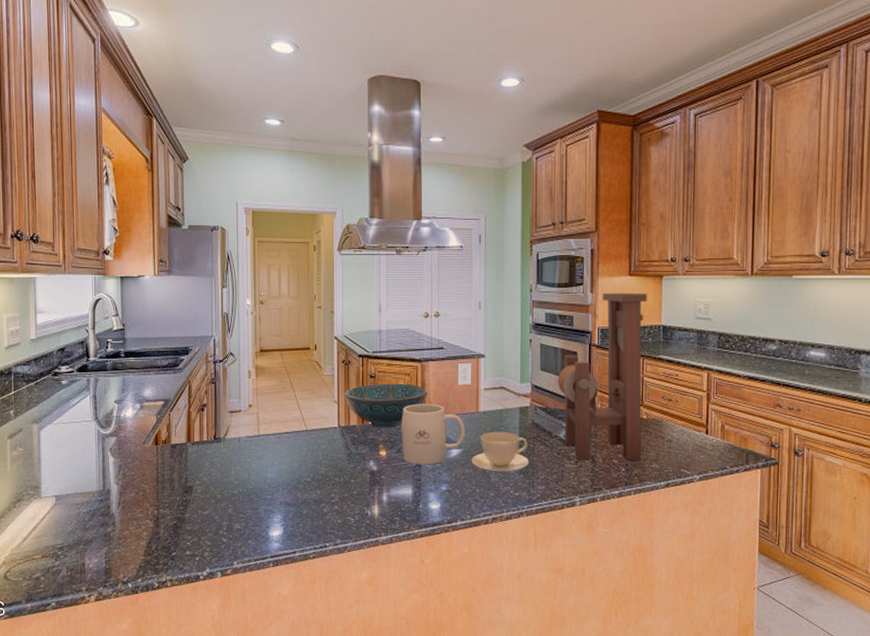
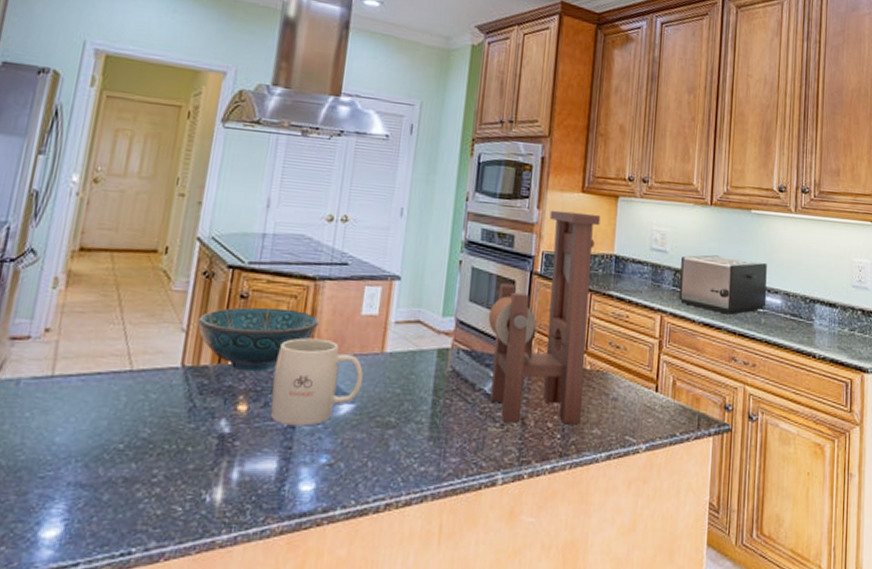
teacup: present [471,431,530,471] -> none [366,380,444,436]
toaster: none [724,319,810,368] -> present [679,255,767,315]

